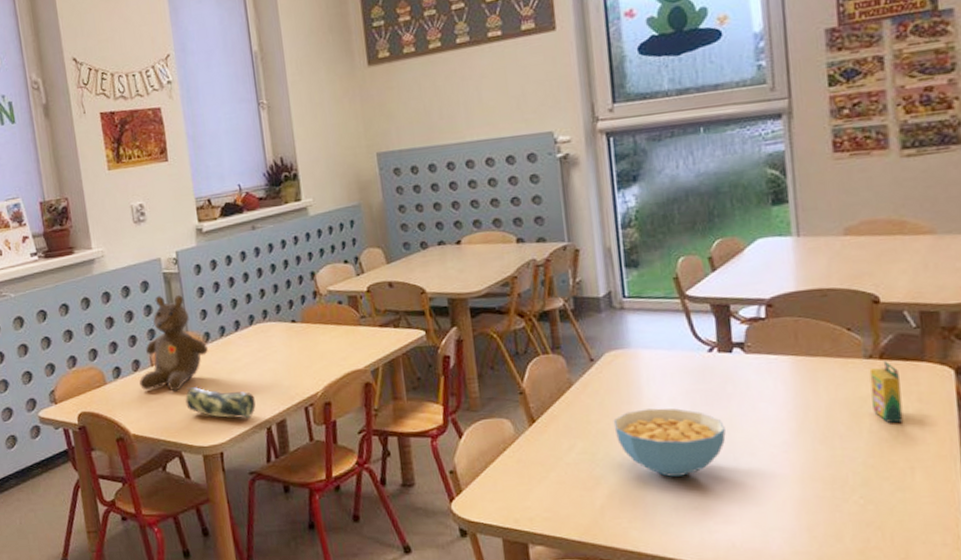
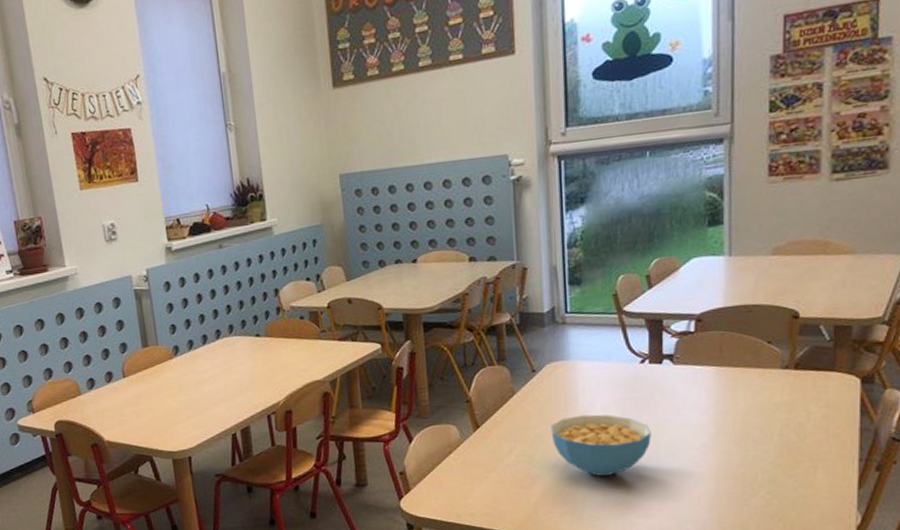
teddy bear: present [139,295,208,392] -> none [112,311,177,401]
pencil case: present [185,387,256,419] -> none [155,397,222,426]
crayon box: present [869,360,904,423] -> none [784,370,812,427]

